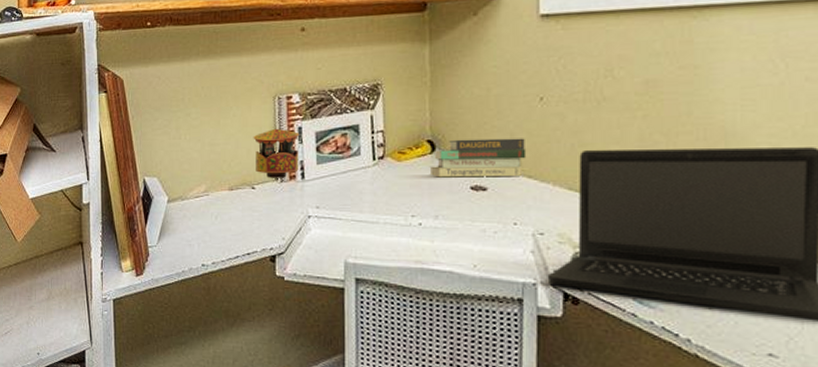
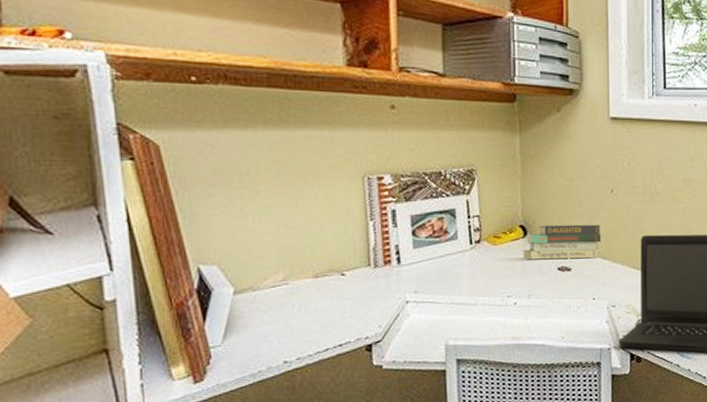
decorative box: present [253,128,300,178] -> none [340,210,394,264]

